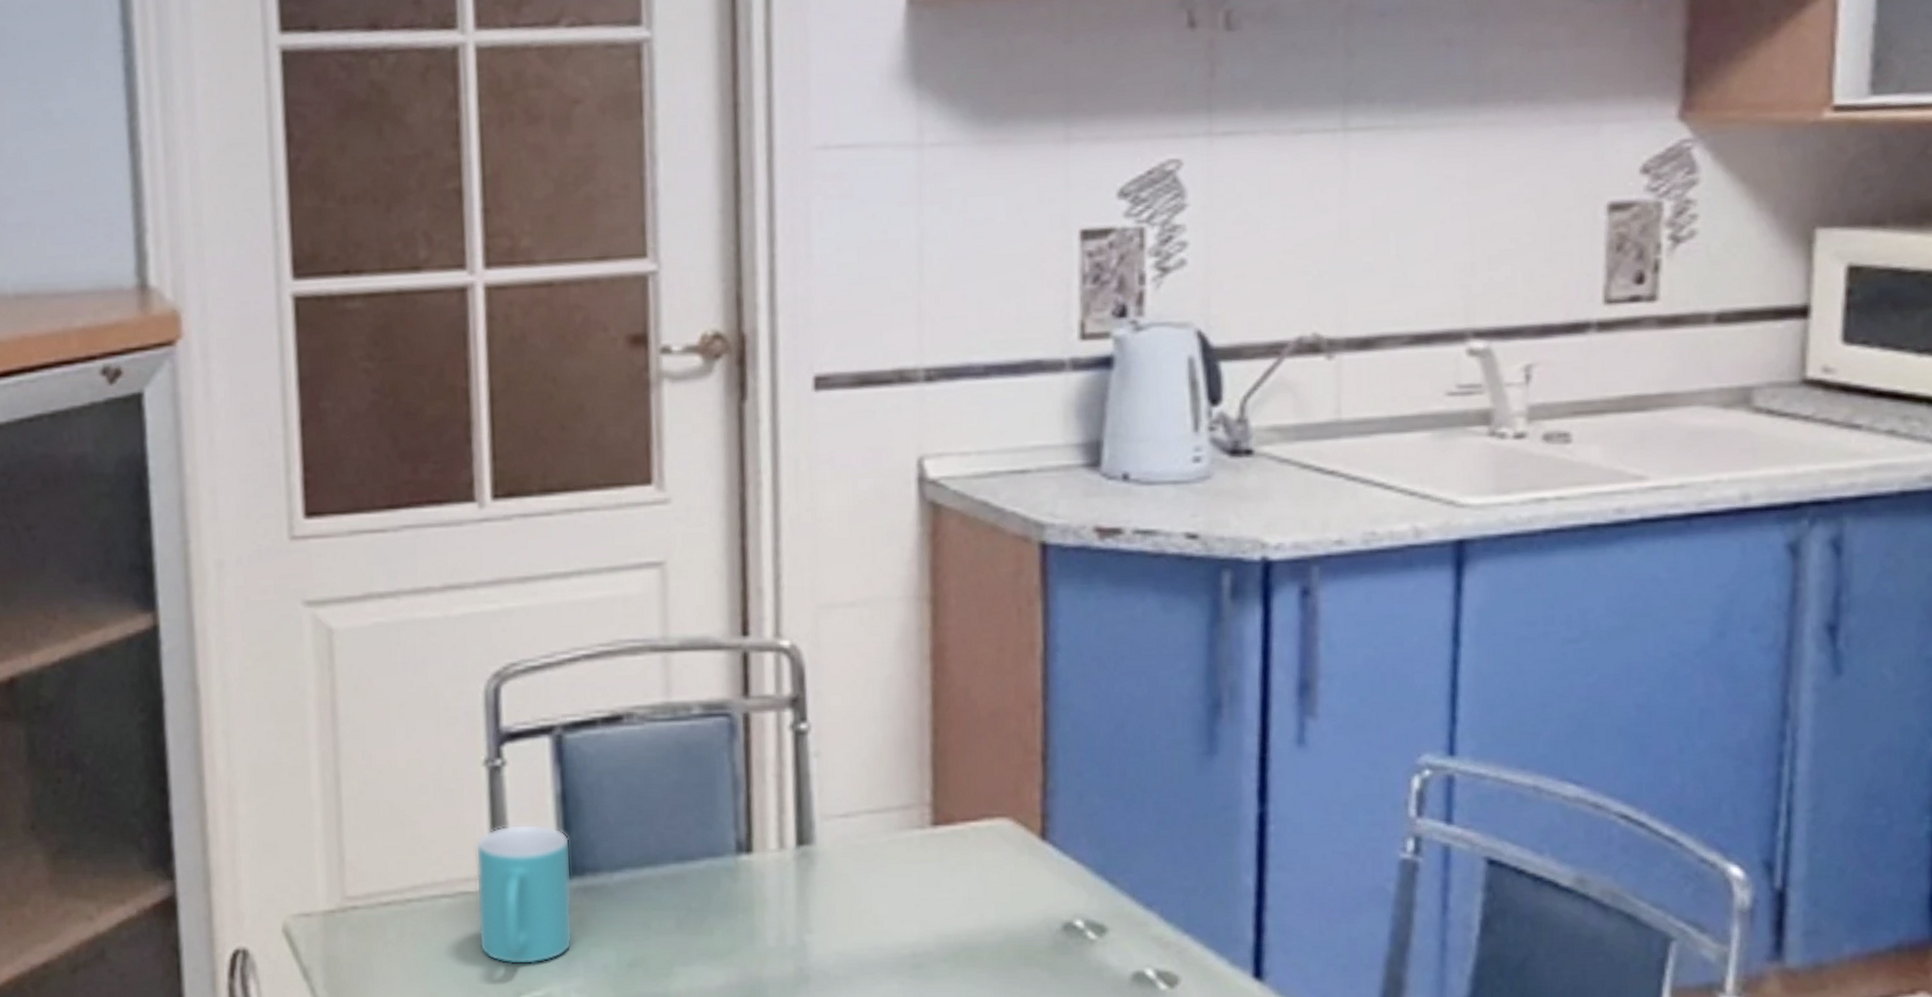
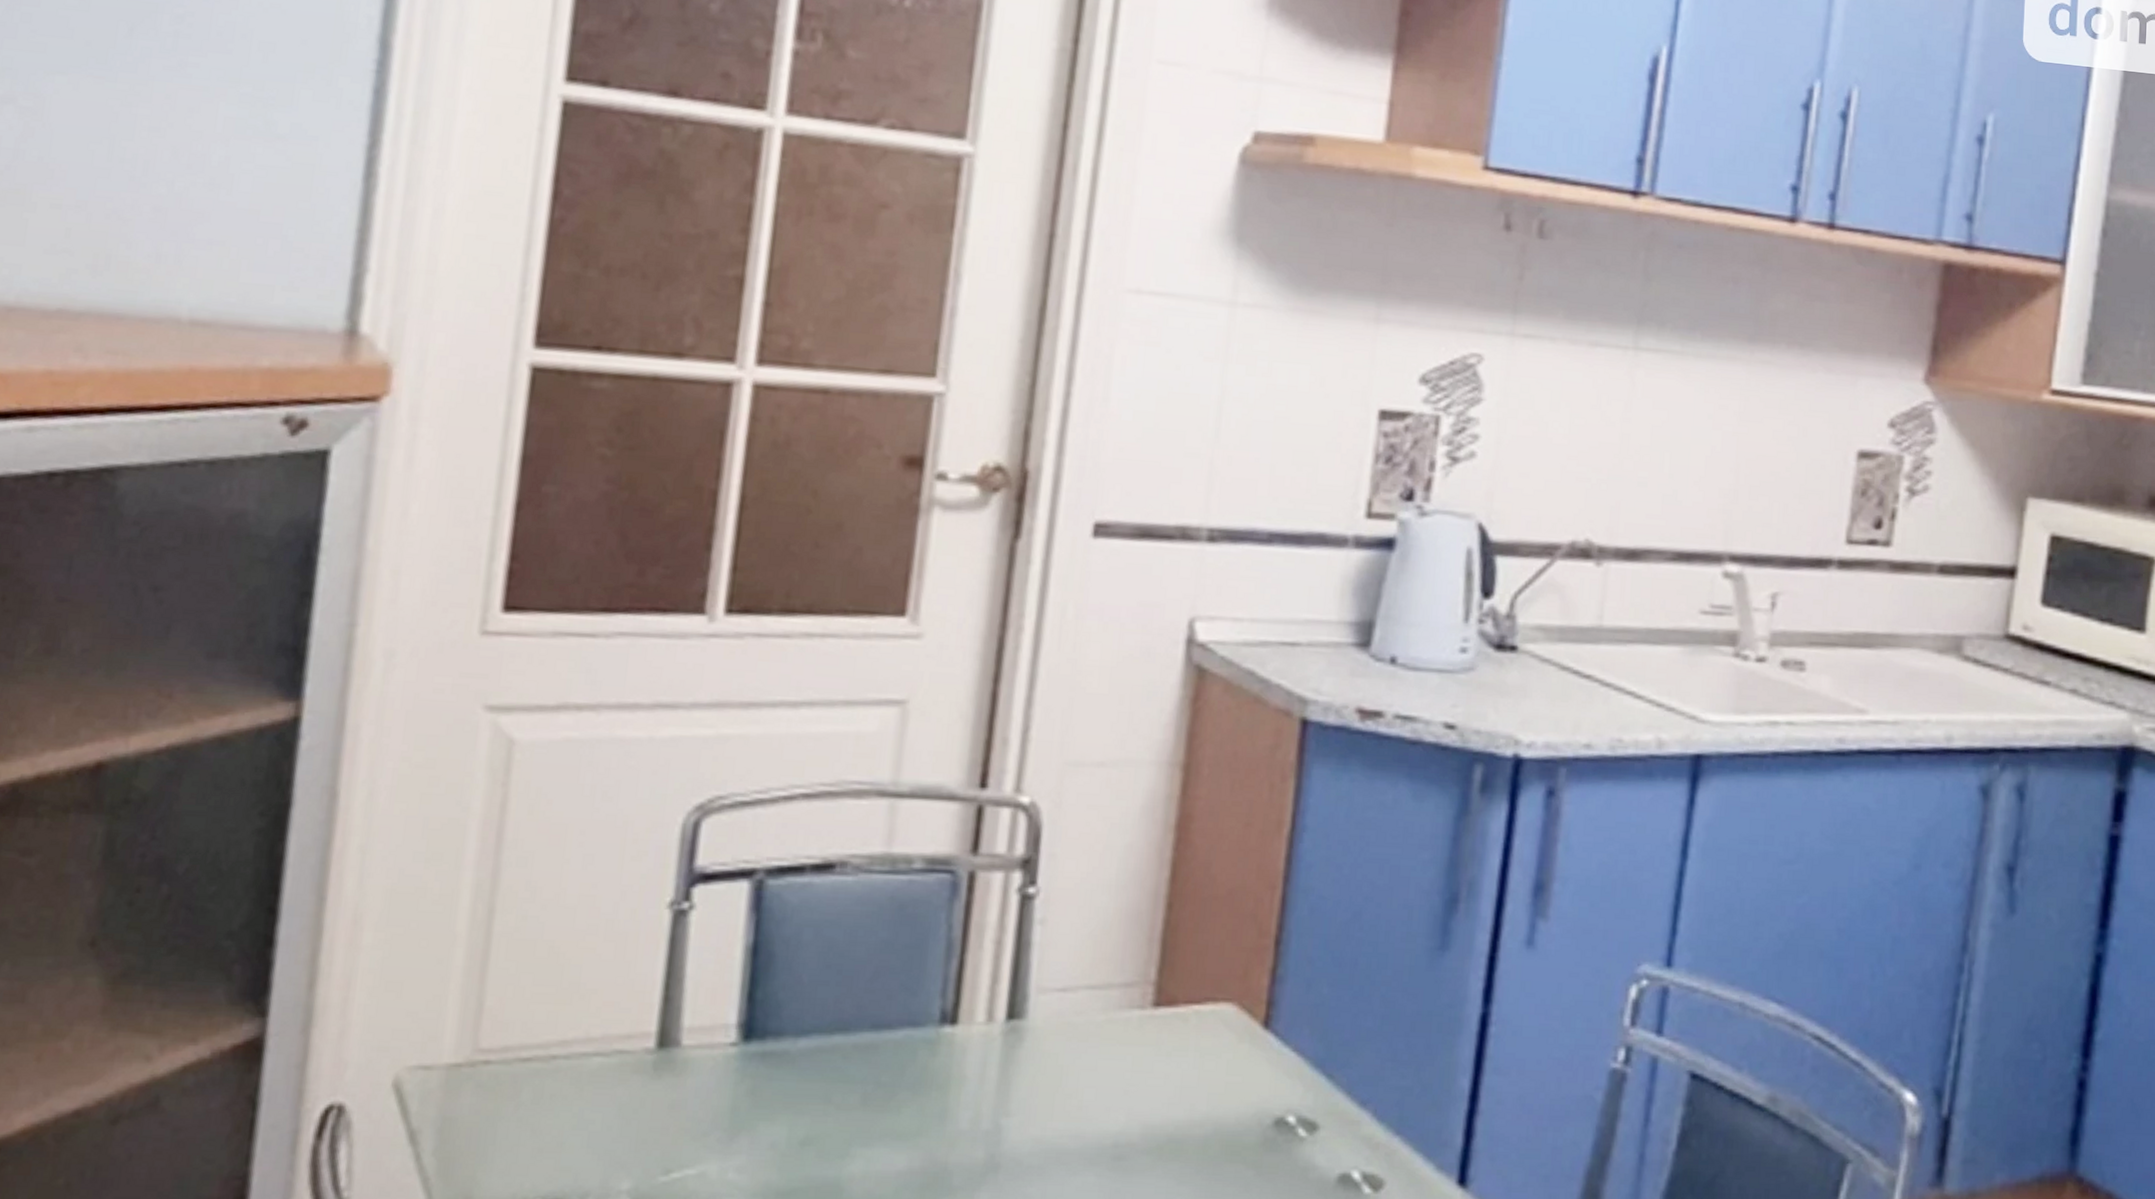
mug: present [475,824,574,965] -> none [629,976,755,1138]

